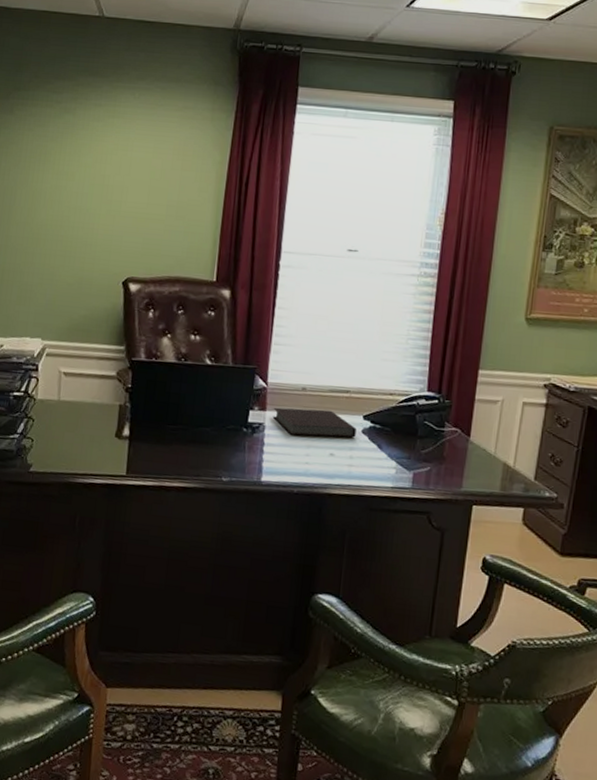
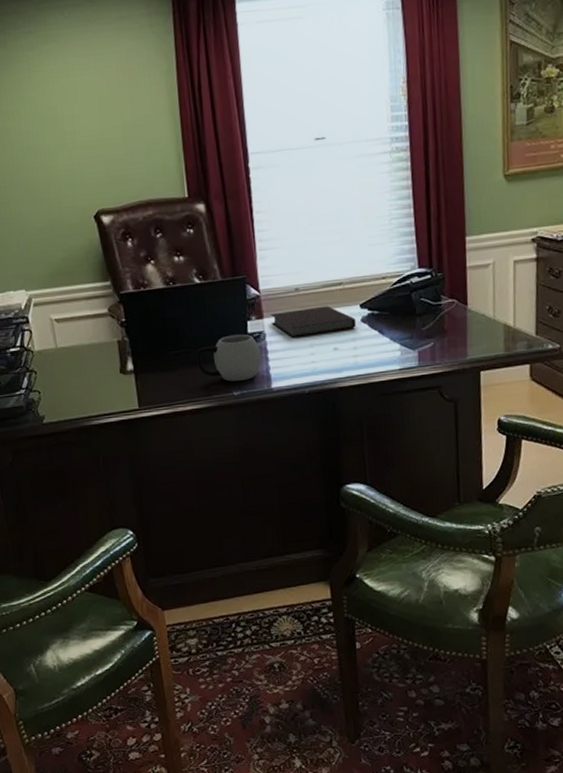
mug: none [192,420,257,468] -> present [196,334,261,382]

